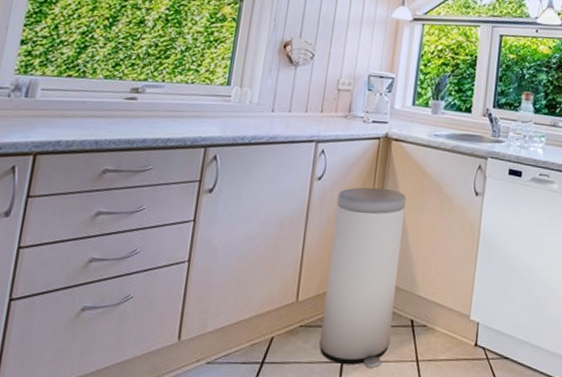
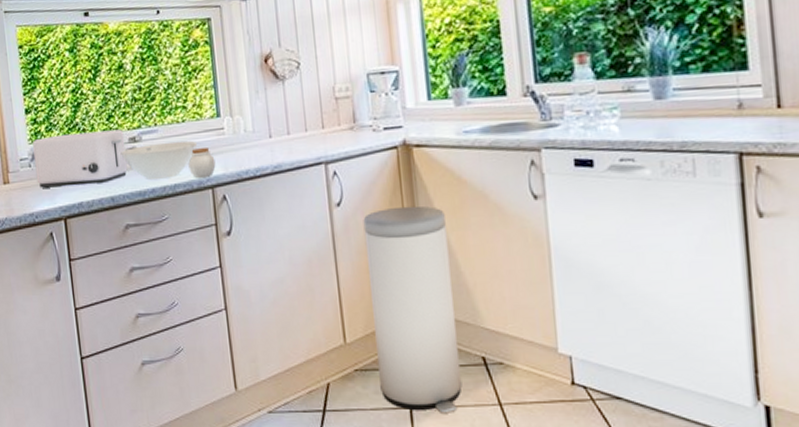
toaster: none [12,70,128,127] -> present [33,129,128,188]
bowl: none [118,97,202,132] -> present [120,140,198,181]
jar: none [186,109,215,138] -> present [188,148,216,179]

